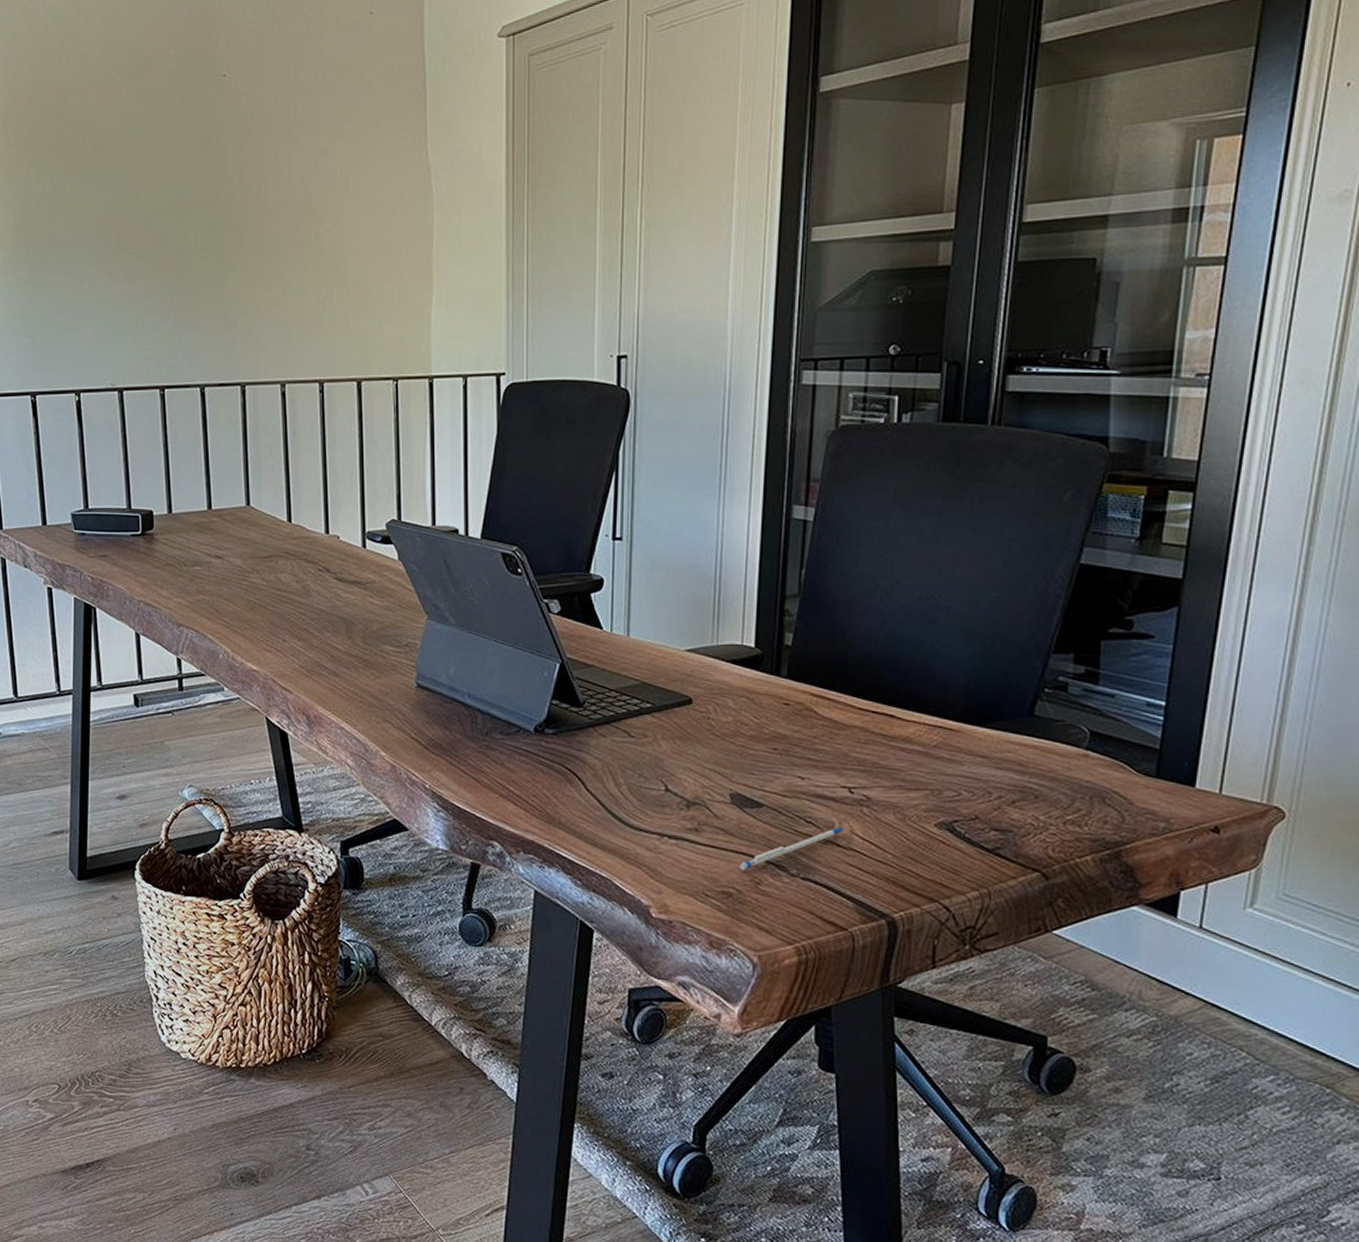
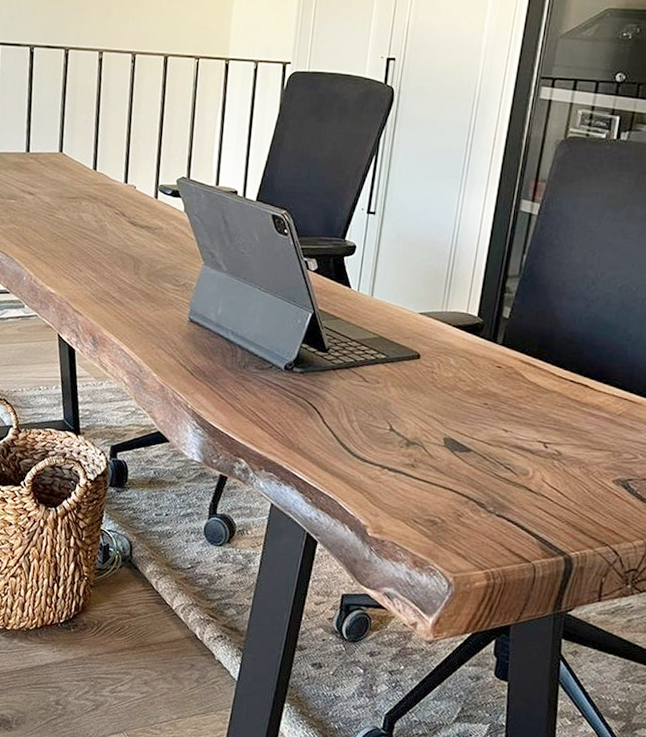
pen: present [739,828,845,871] -> none [445,475,538,504]

